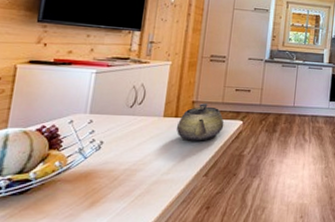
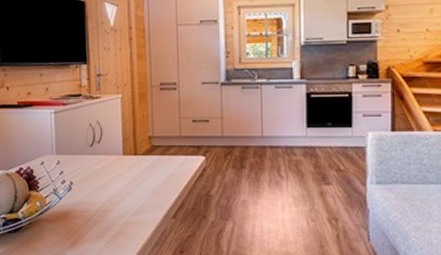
teapot: present [176,103,225,141] -> none [137,139,186,180]

